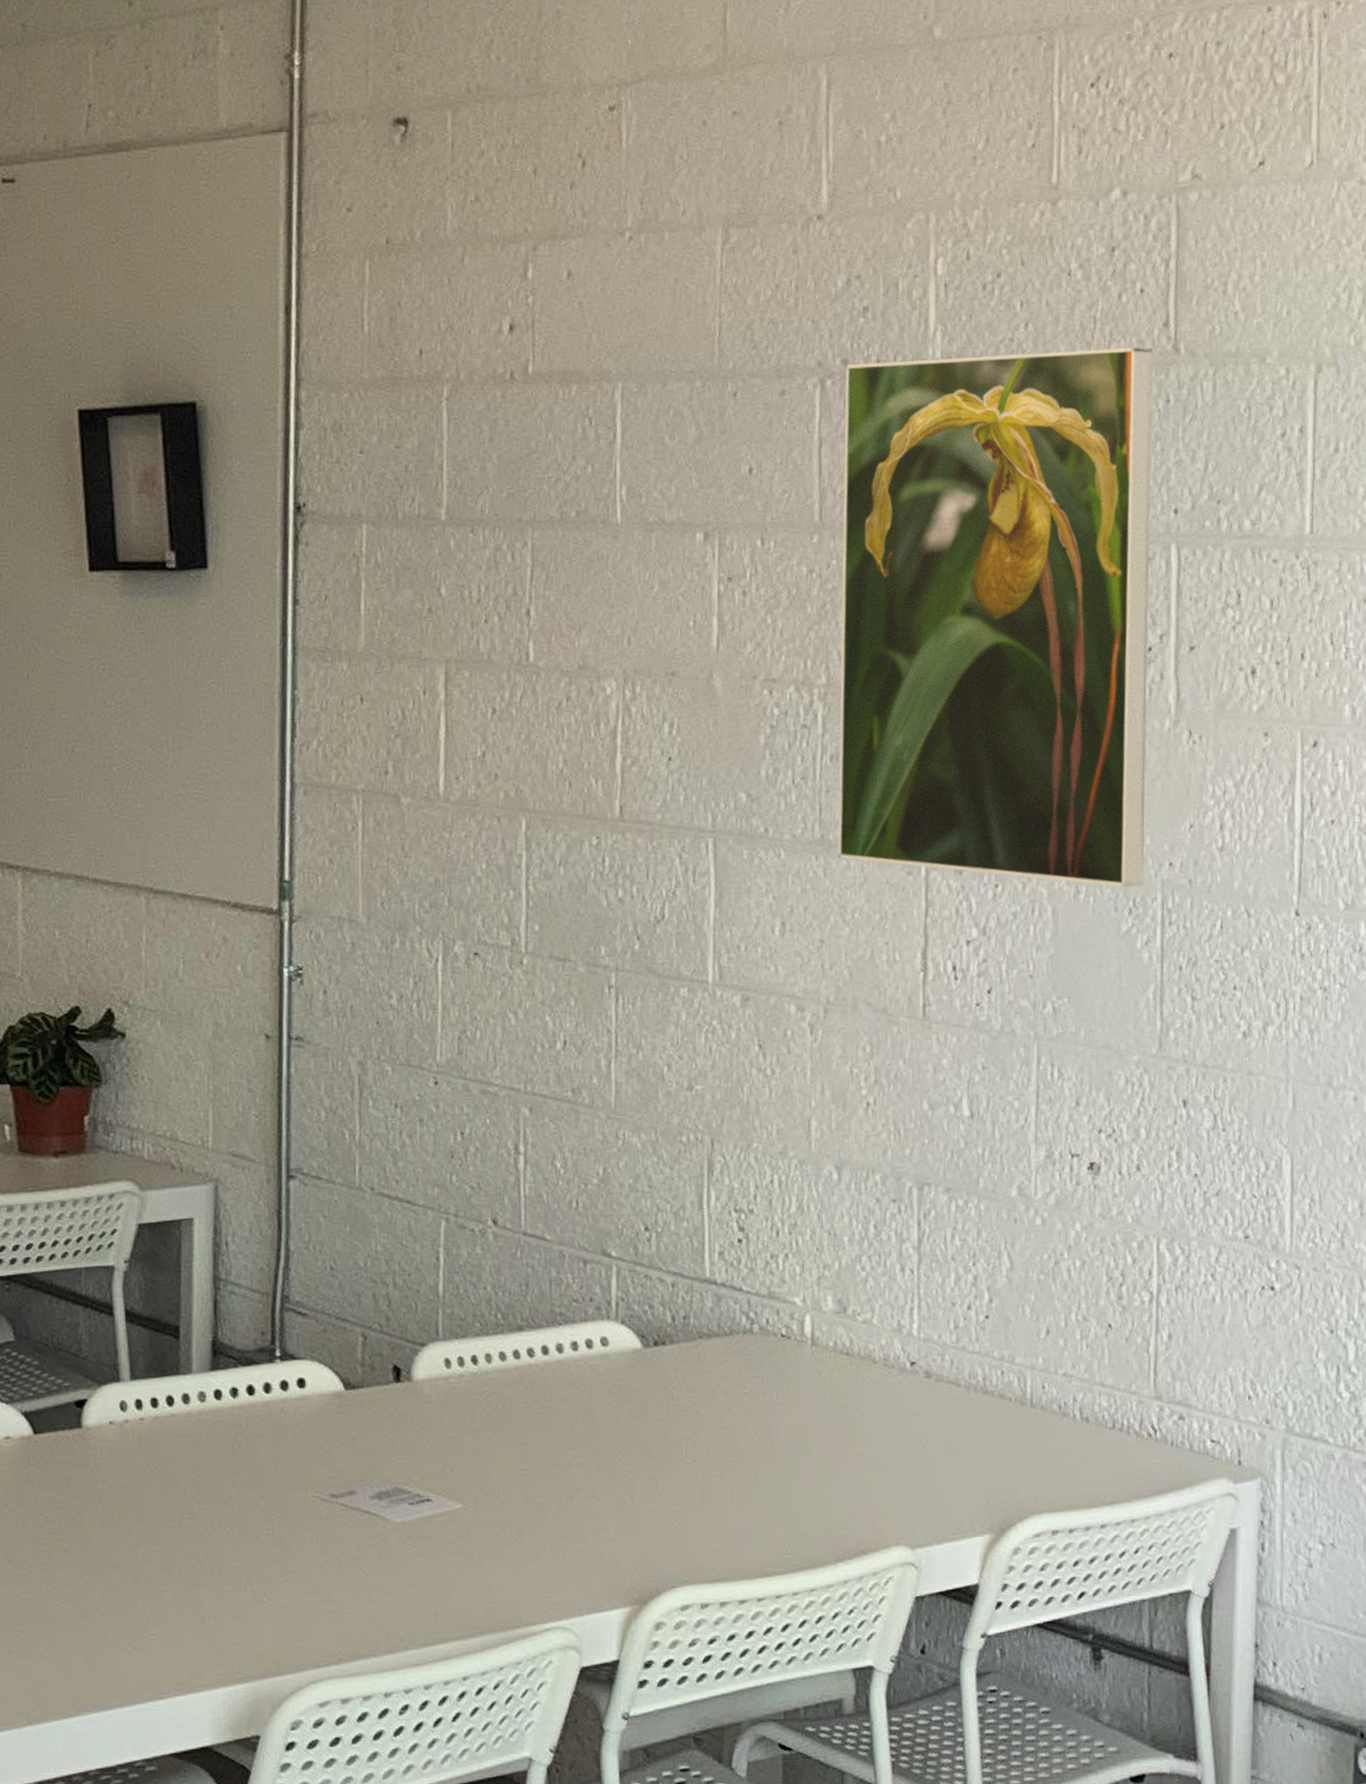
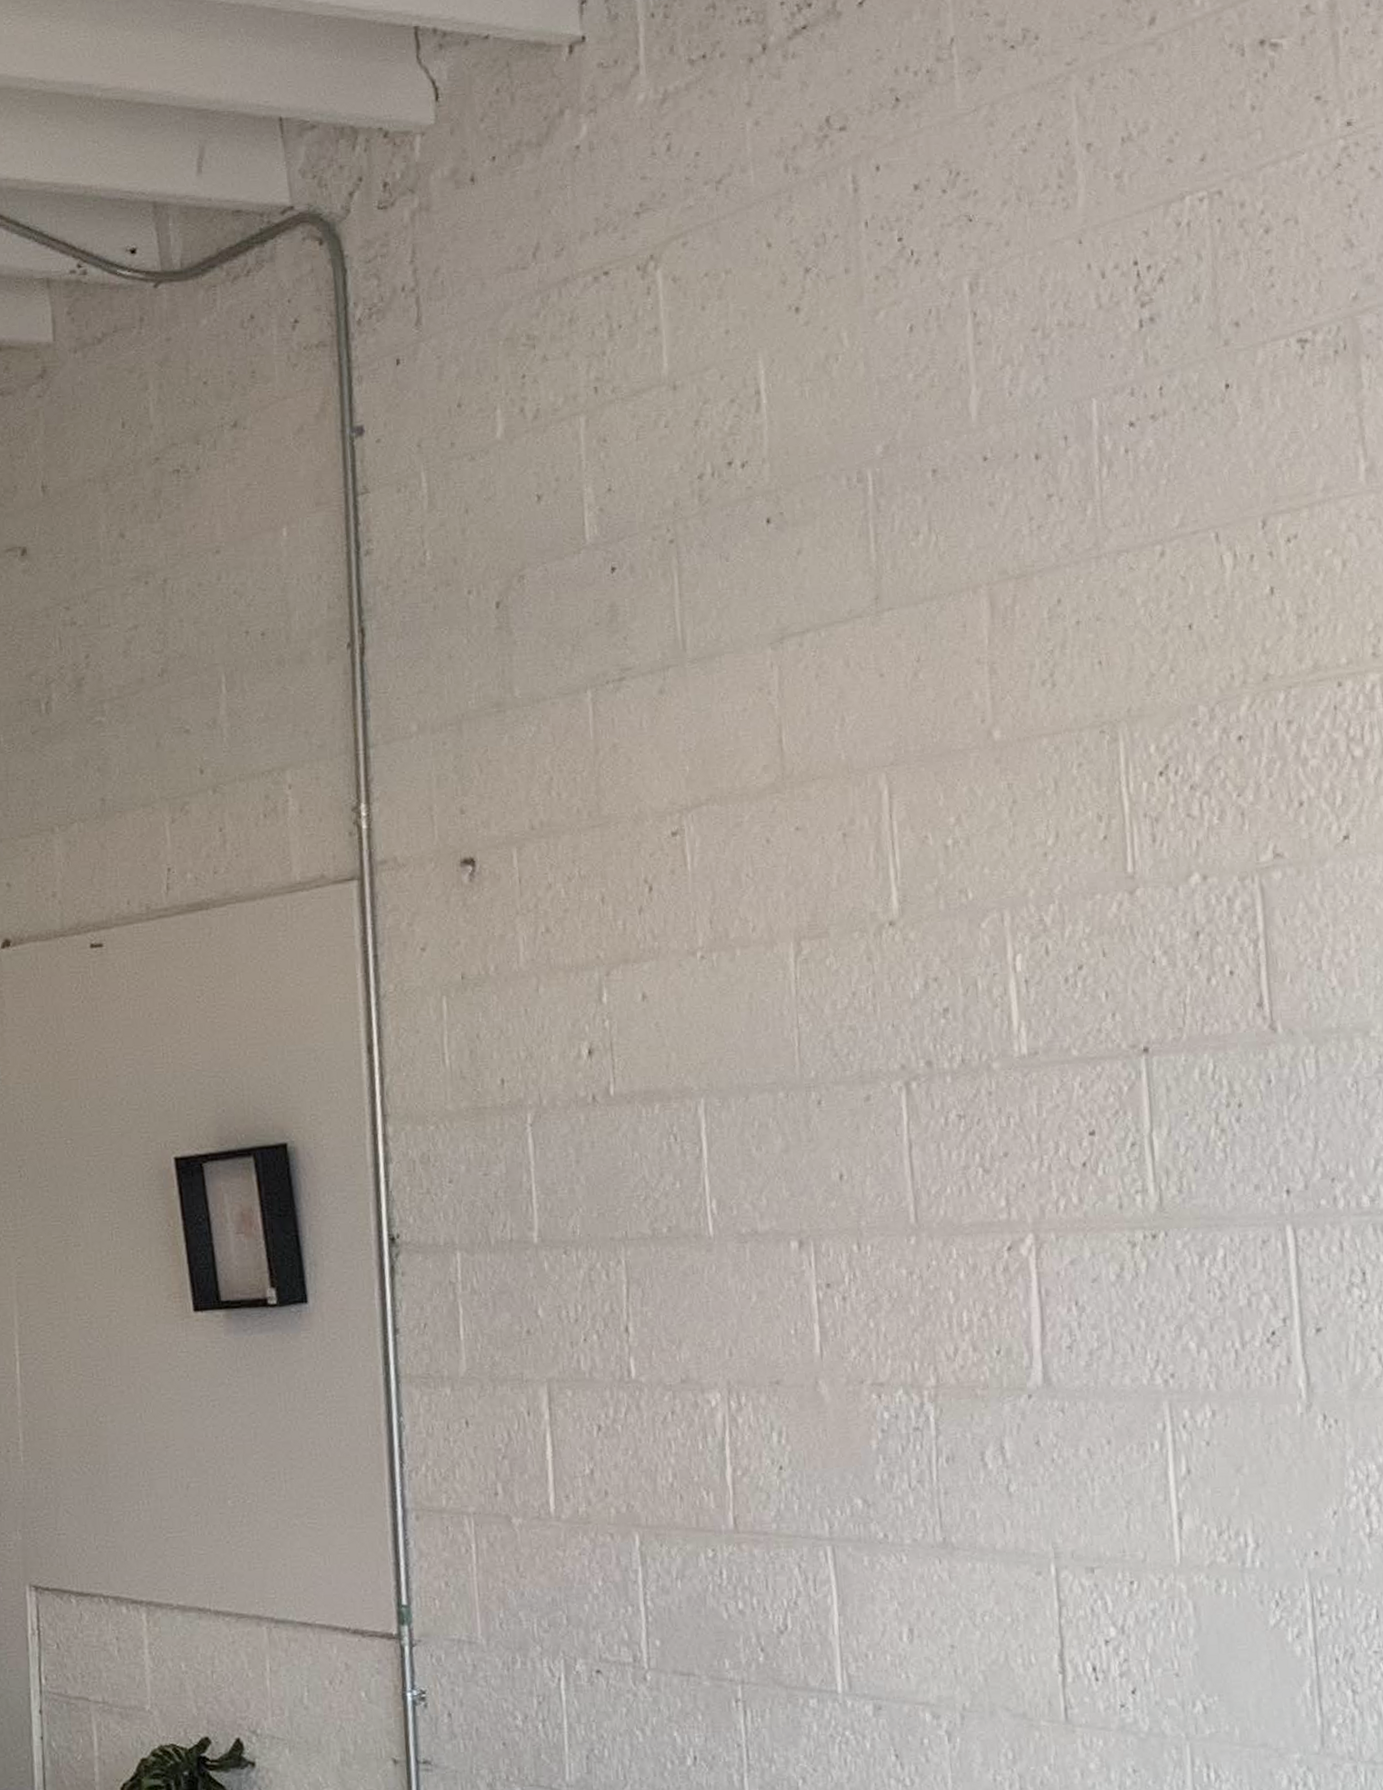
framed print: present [837,347,1154,887] -> none [930,1029,1289,1579]

